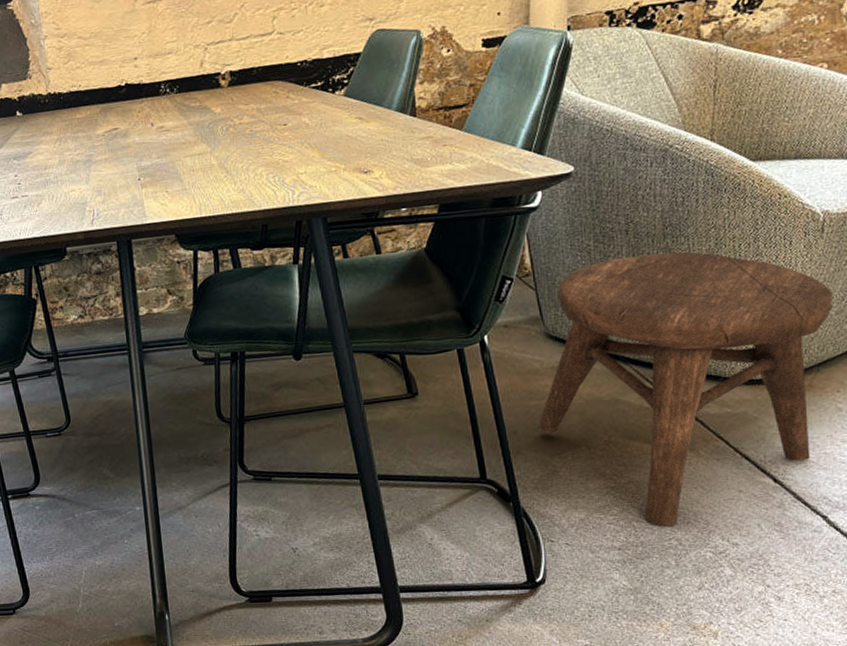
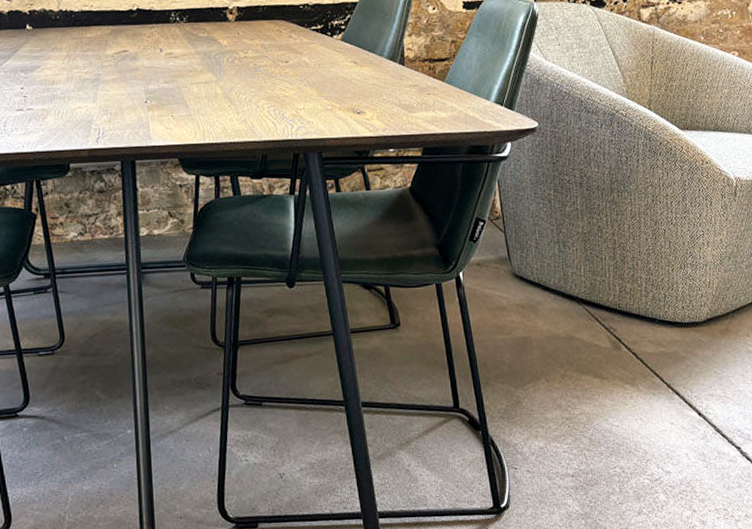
stool: present [538,252,833,527] -> none [504,205,744,456]

